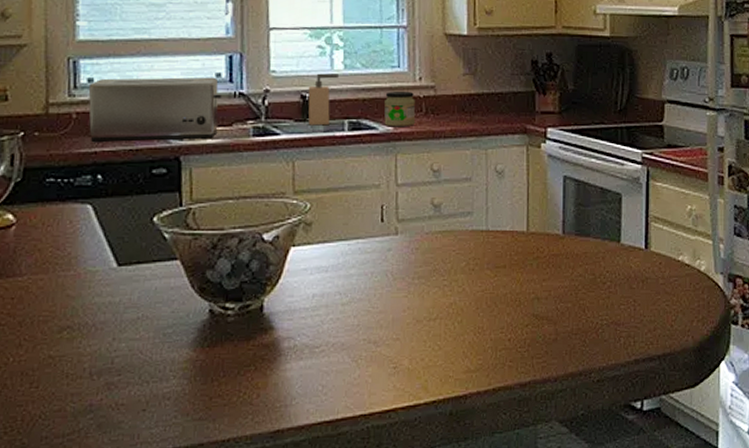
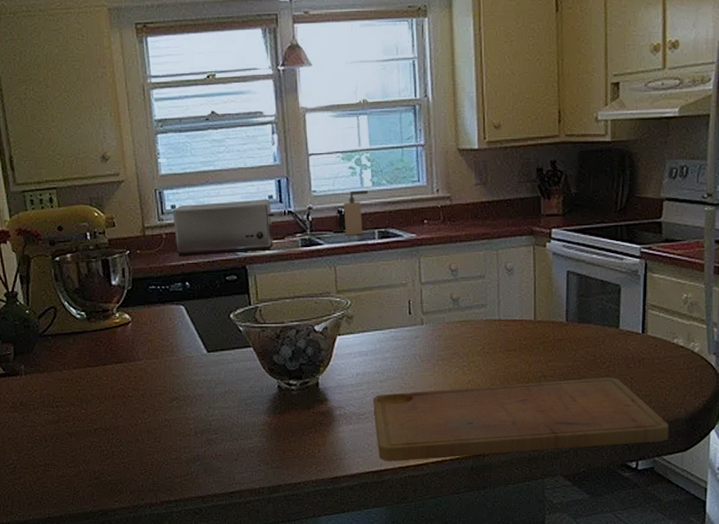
cutting board: none [331,300,676,408] -> present [373,377,669,462]
jar: present [384,91,416,127] -> none [408,202,435,234]

